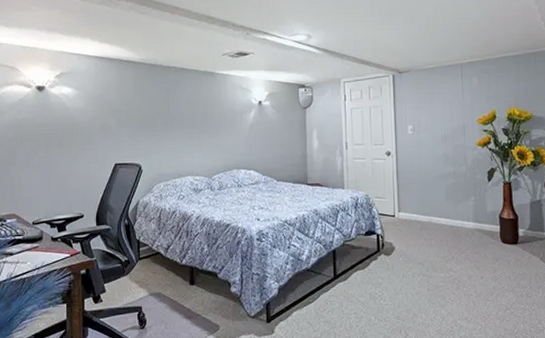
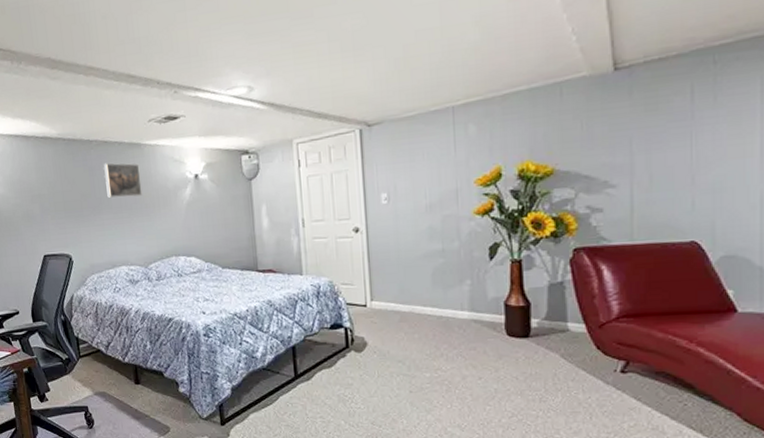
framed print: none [180,86,212,117] -> present [104,163,143,198]

